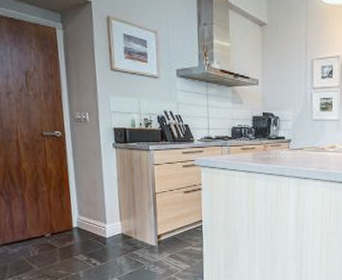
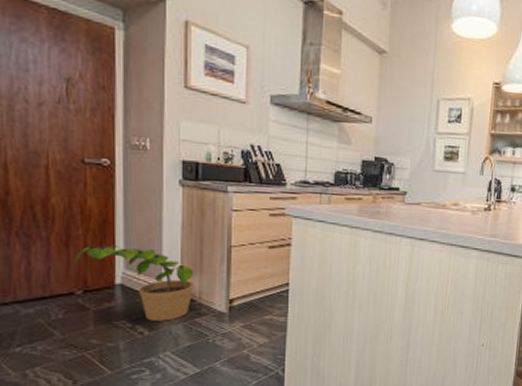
potted plant: none [42,197,130,255] -> present [74,245,194,321]

